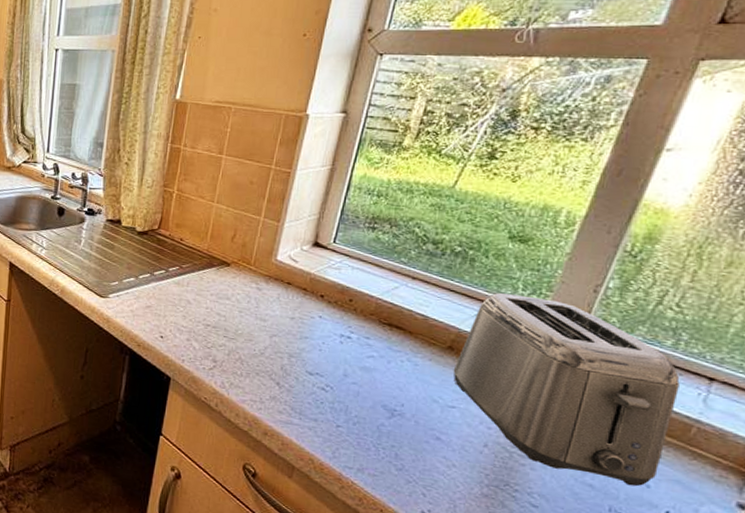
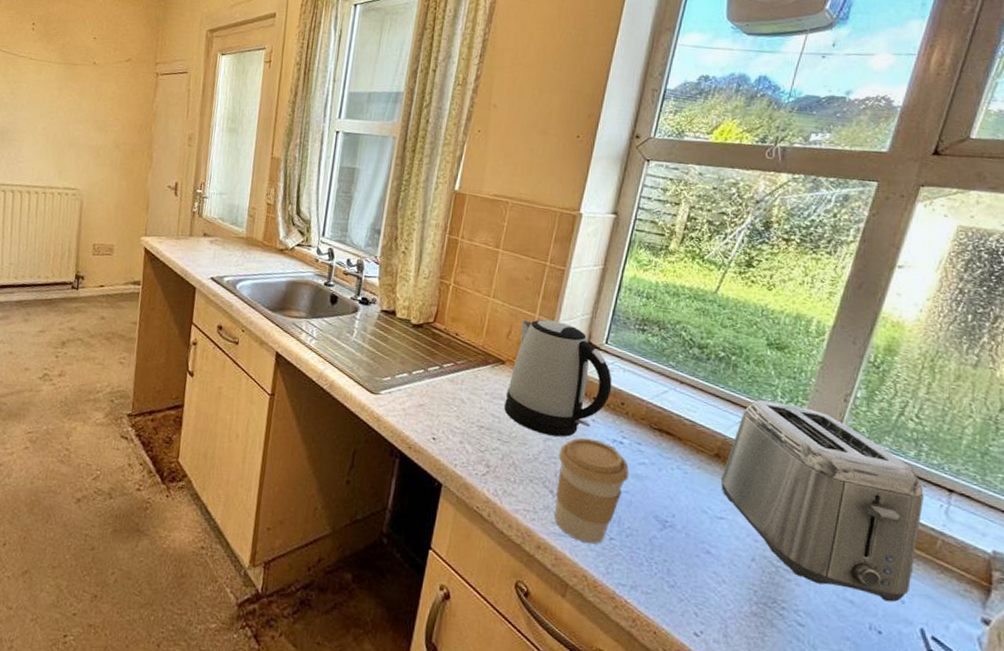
kettle: none [230,221,340,333] -> present [504,319,612,437]
coffee cup: none [281,333,357,431] -> present [554,437,629,544]

